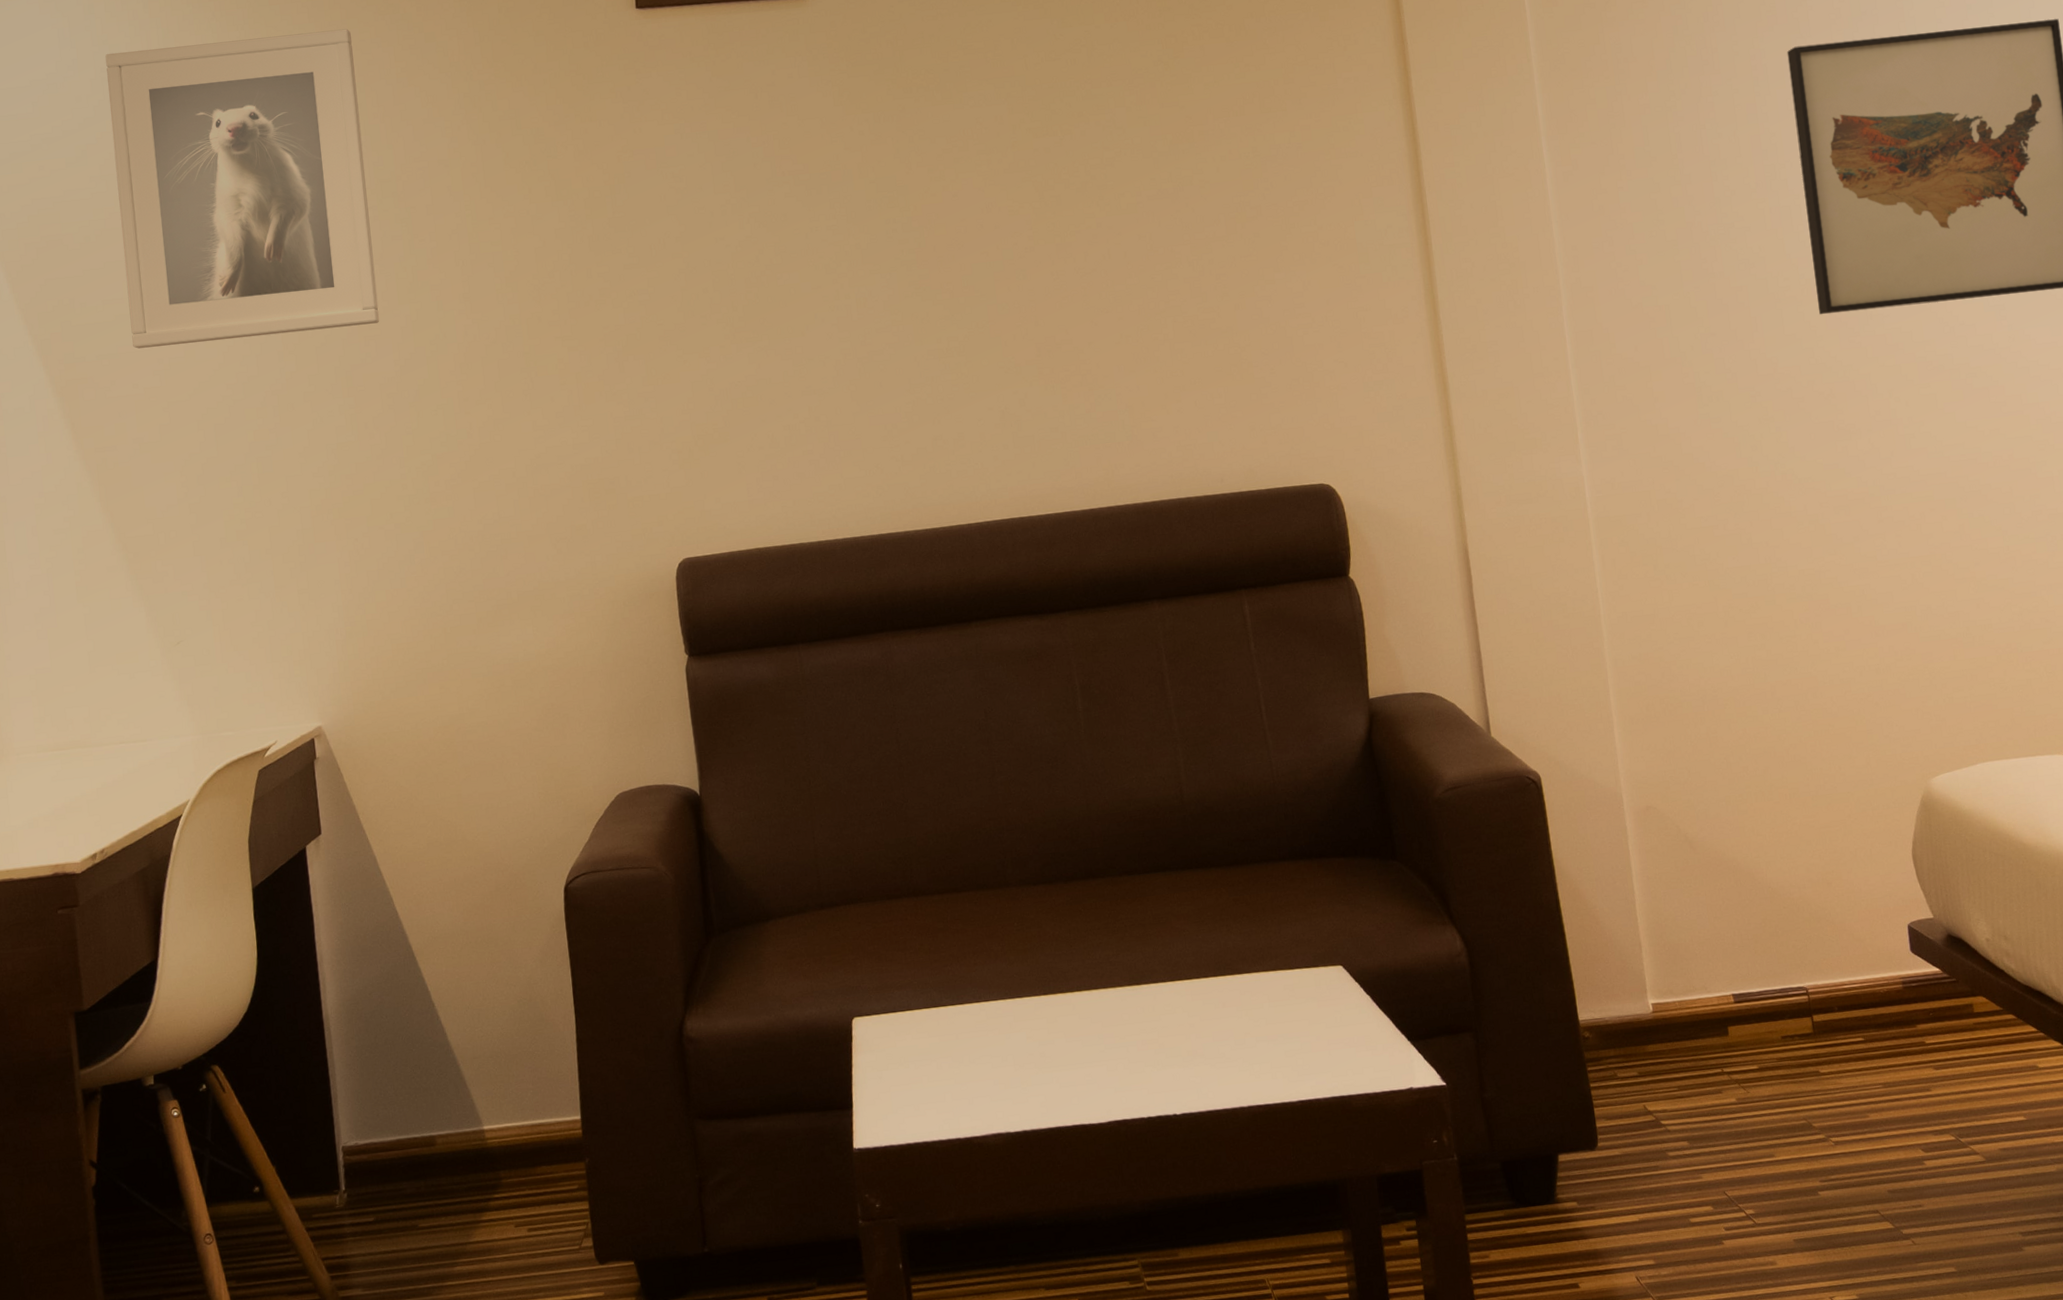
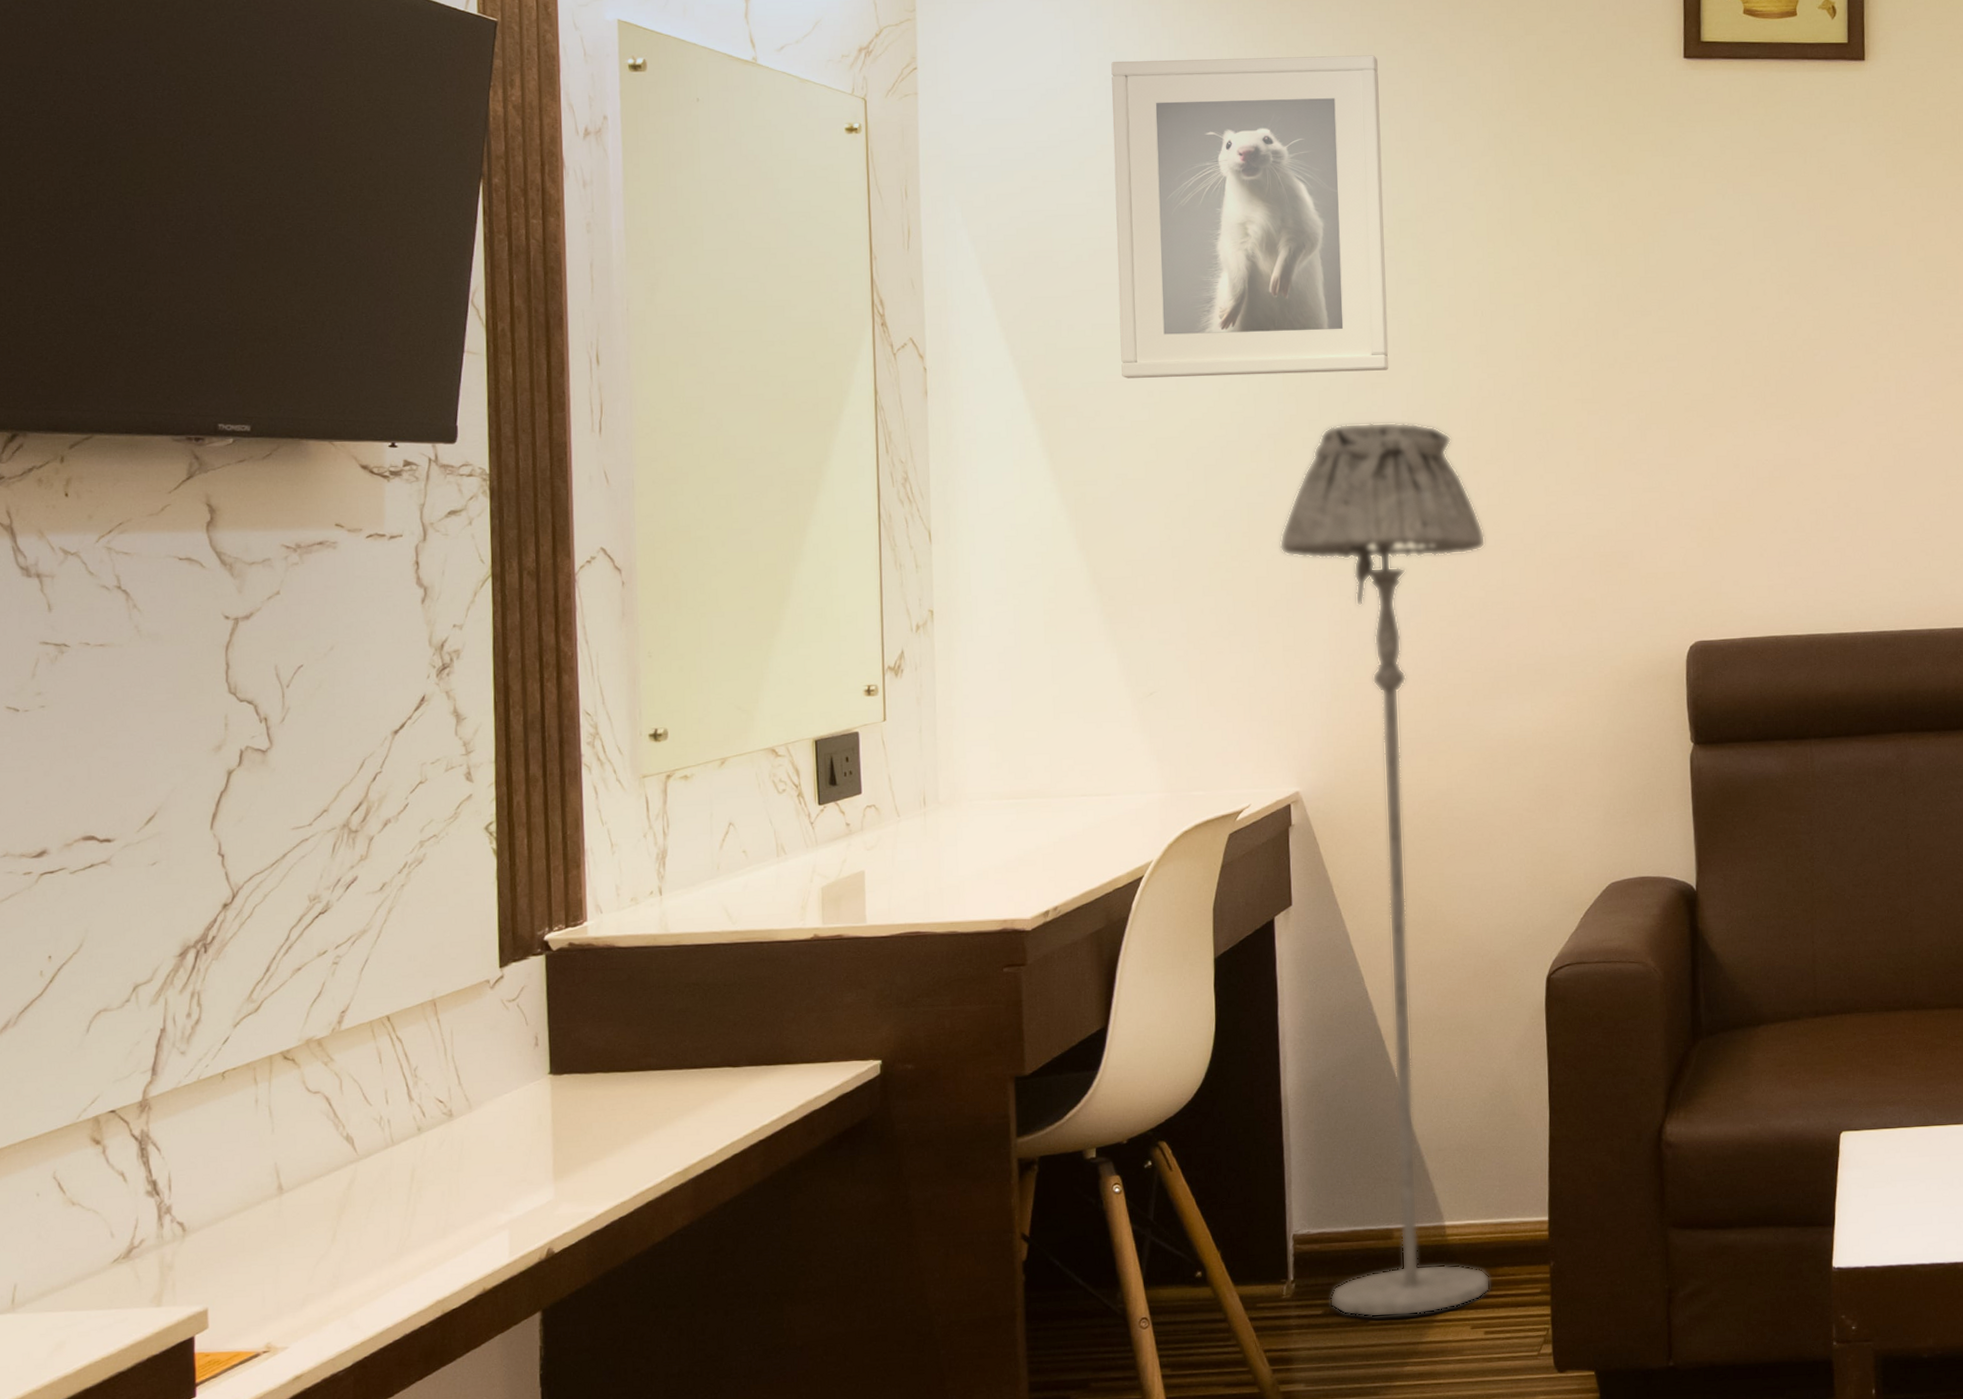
floor lamp: none [288,371,531,1222] -> present [1279,422,1491,1318]

